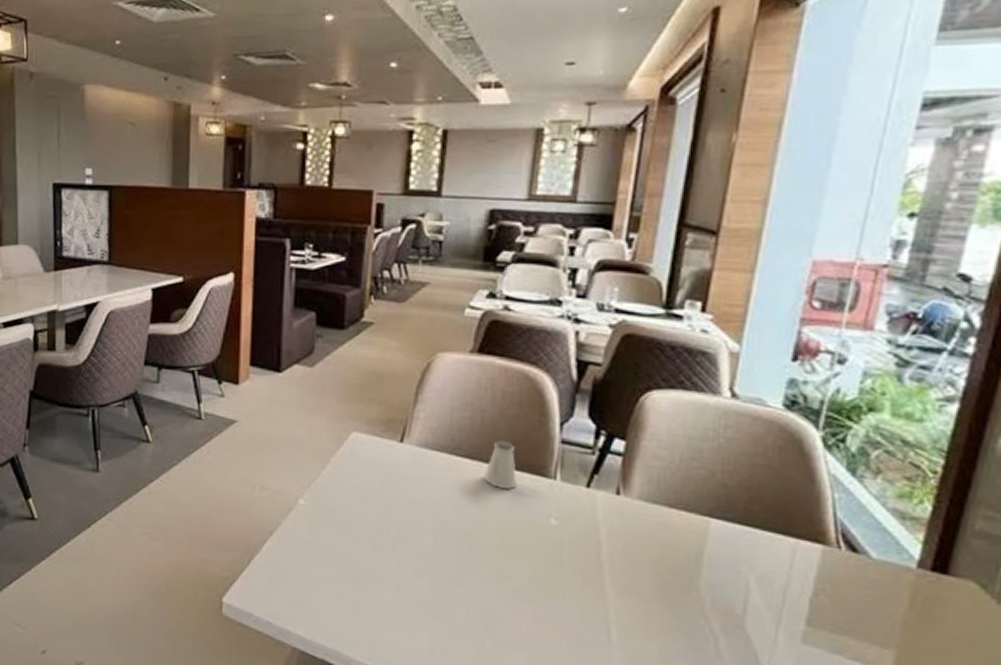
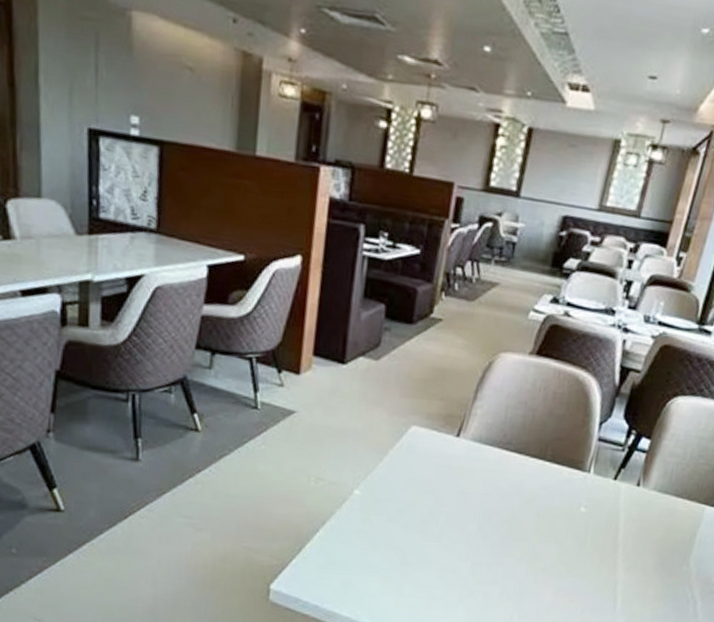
saltshaker: present [484,440,518,489] -> none [528,436,558,481]

